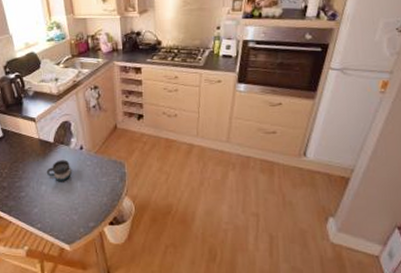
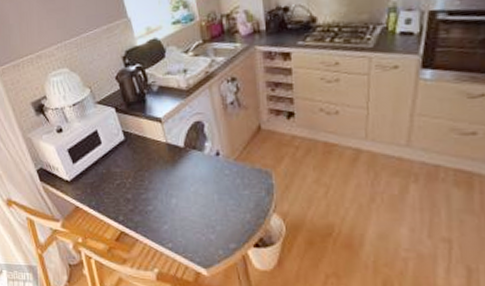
mug: present [46,160,70,182] -> none [176,168,205,195]

